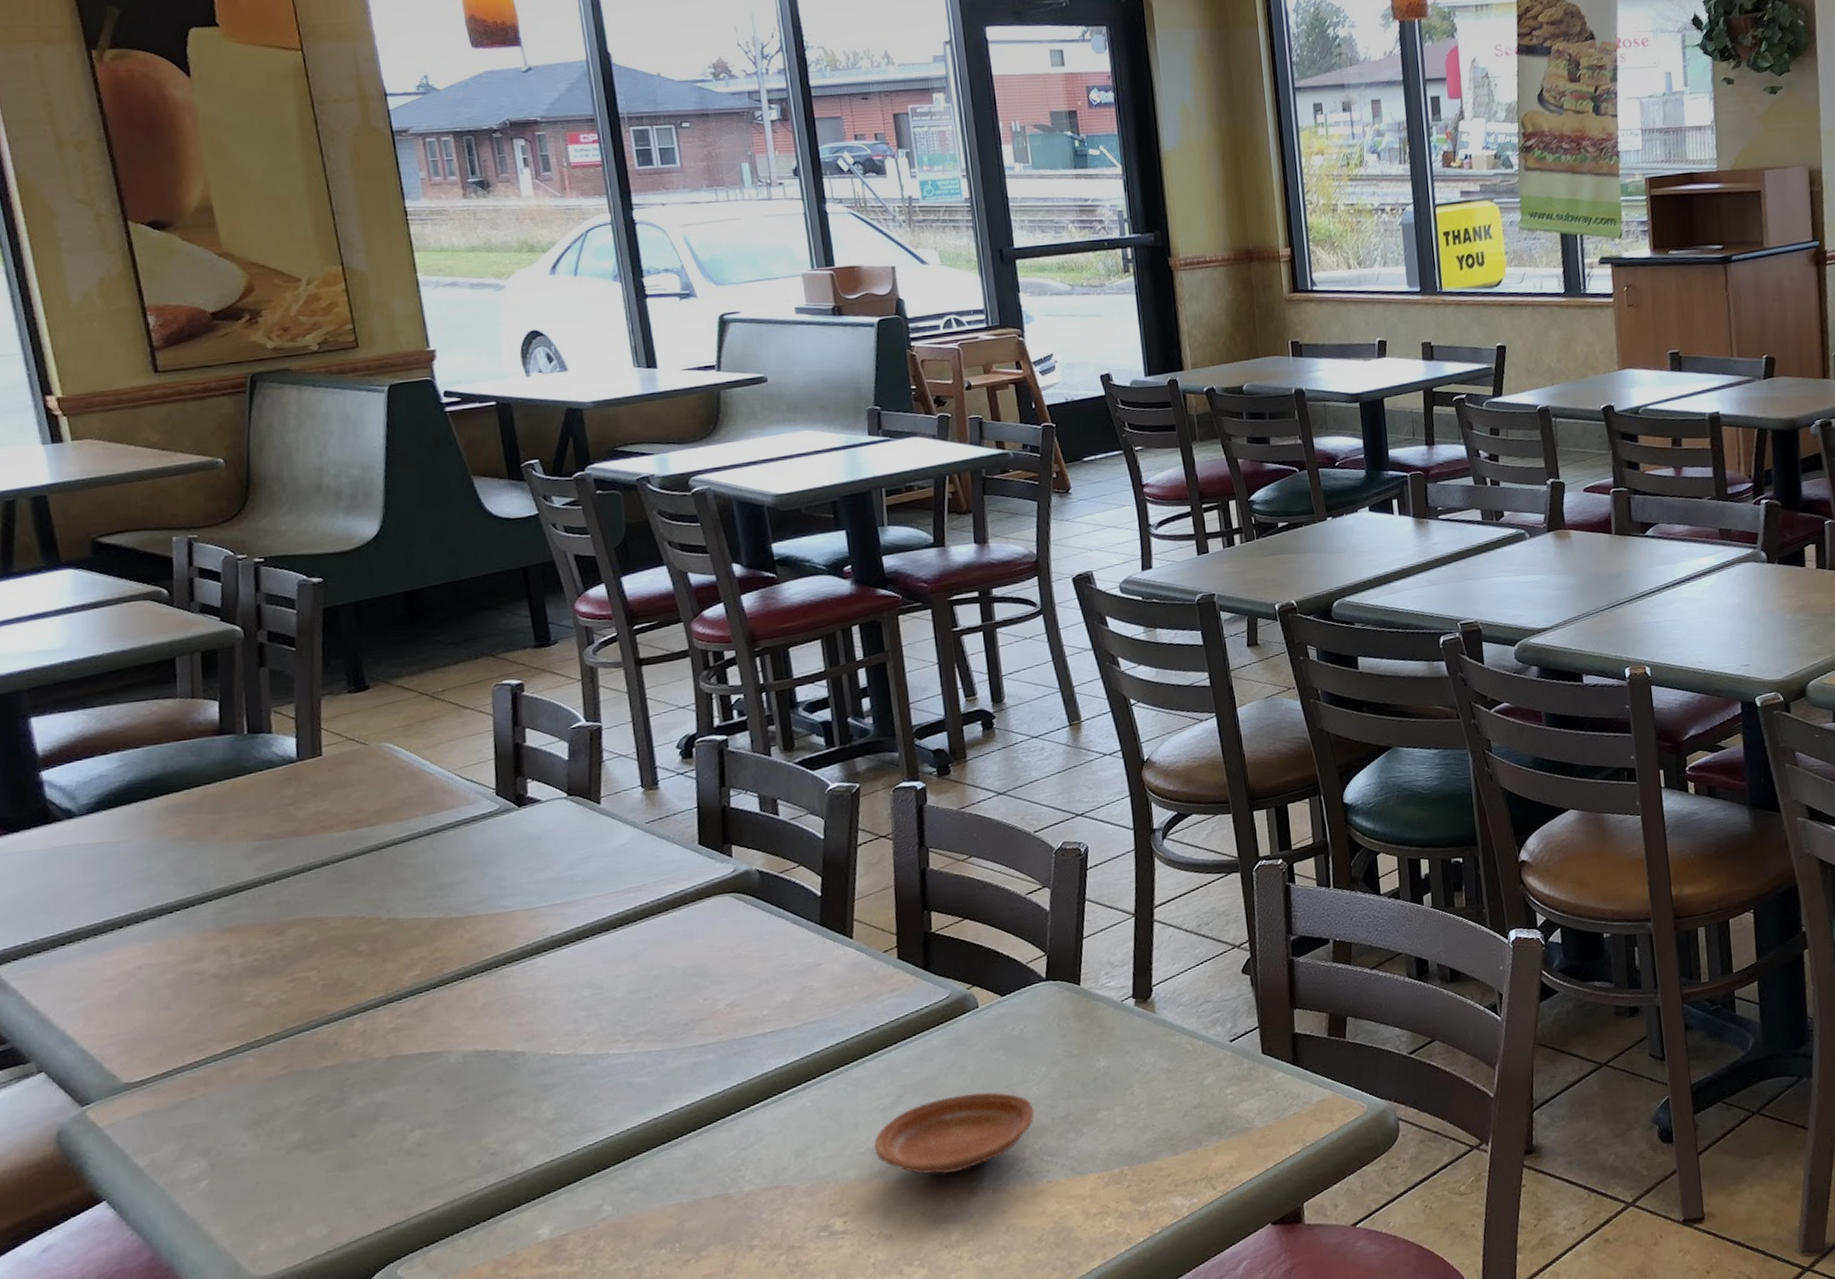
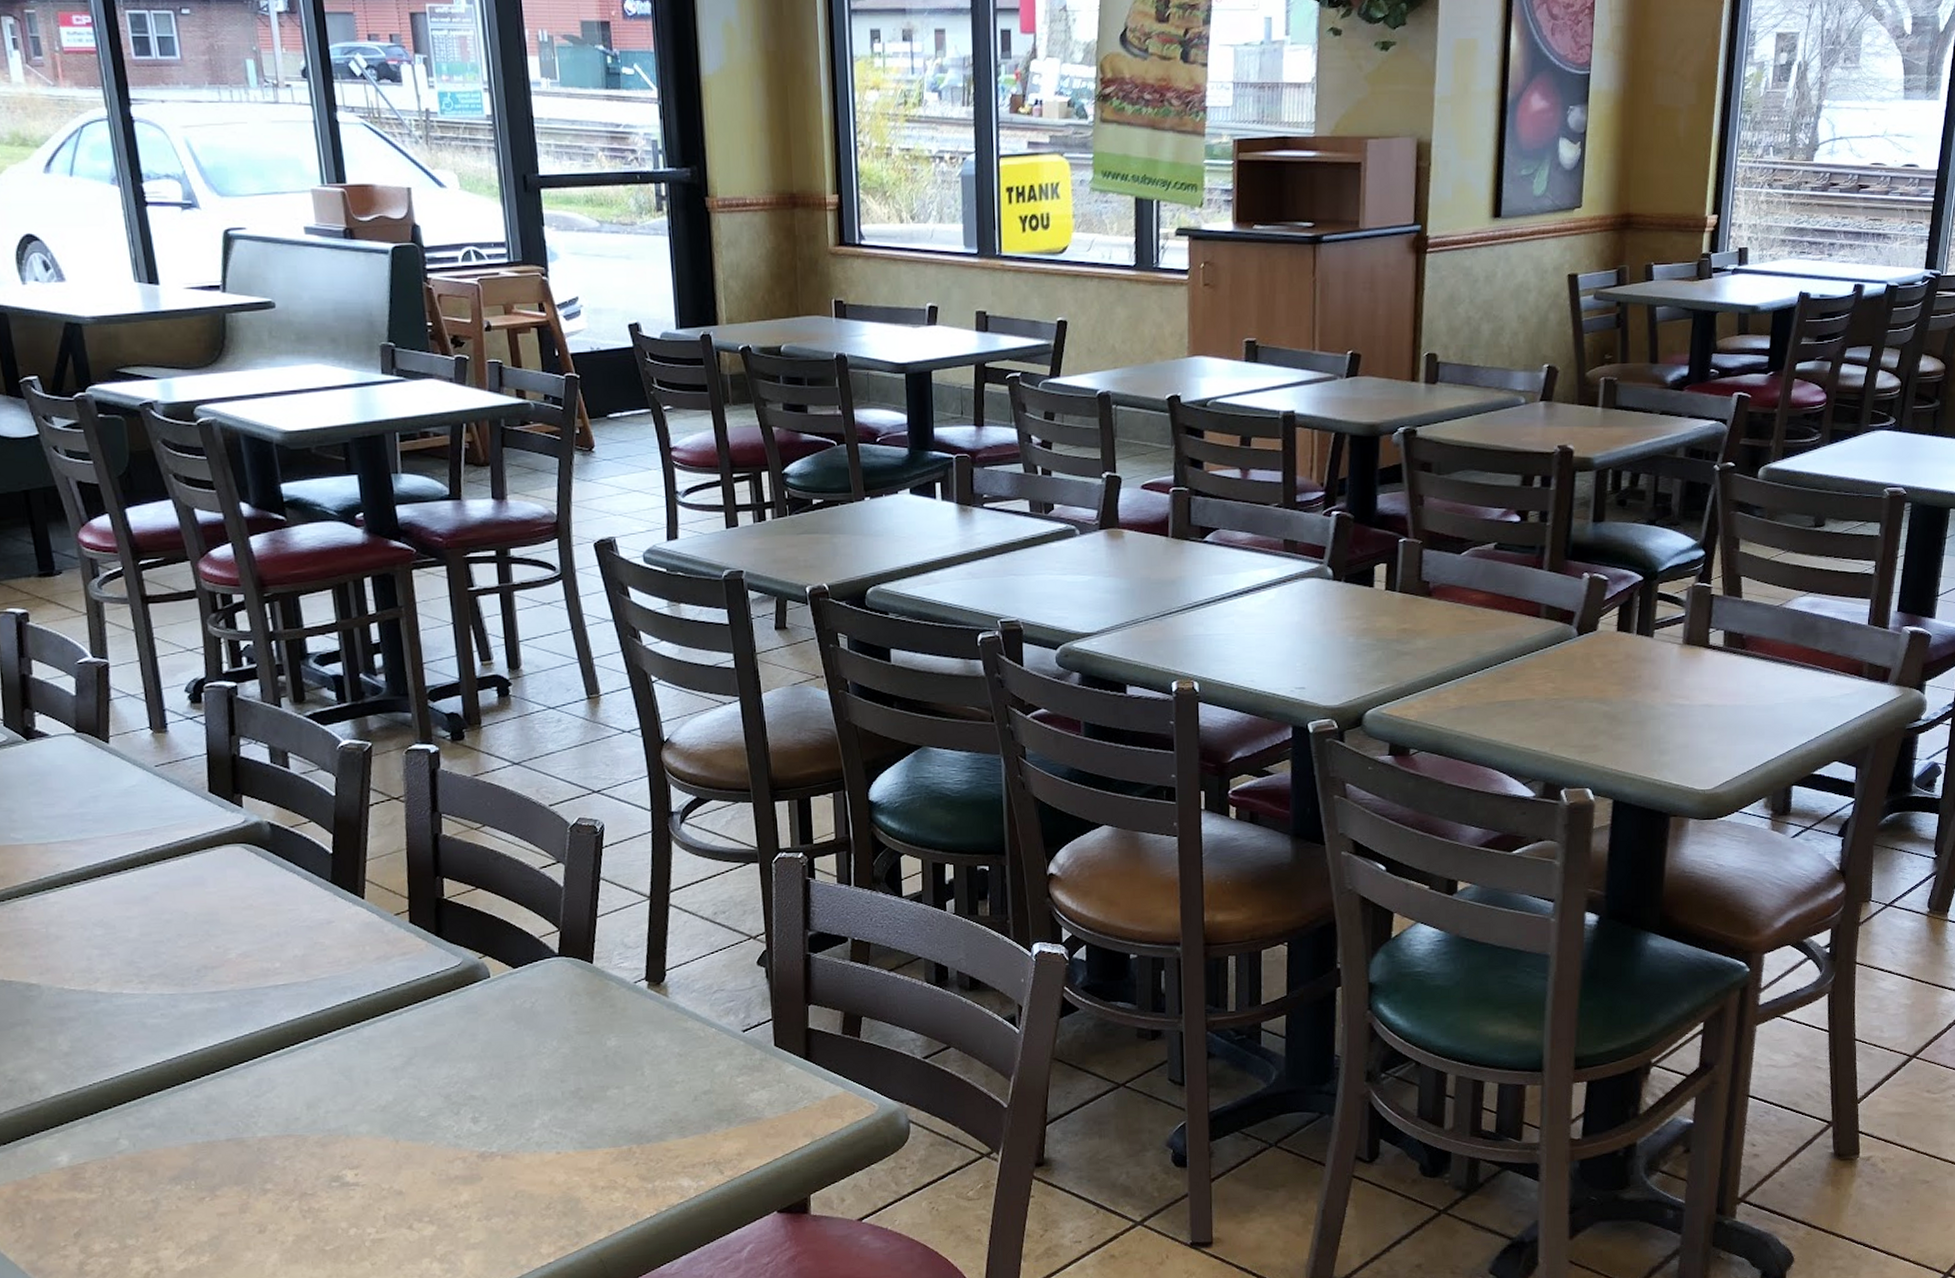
plate: present [874,1092,1035,1175] -> none [385,1060,545,1138]

